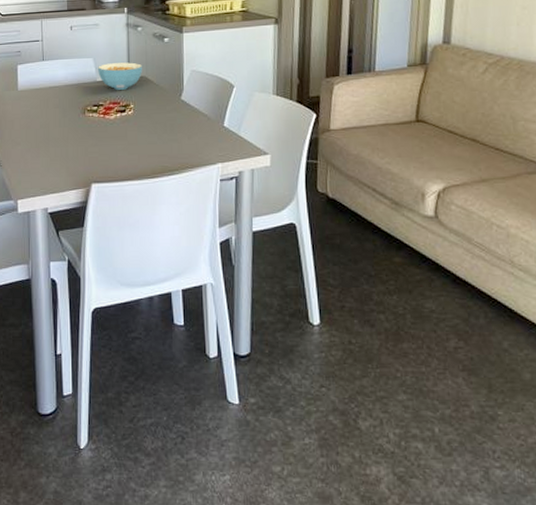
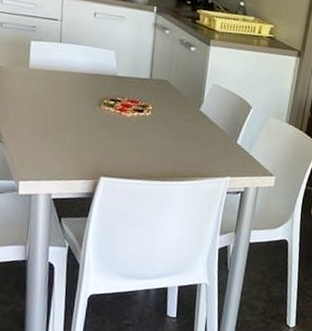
cereal bowl: present [98,62,142,90] -> none [119,59,165,90]

